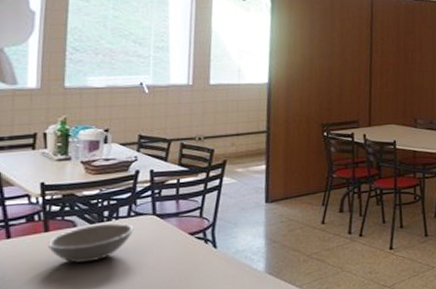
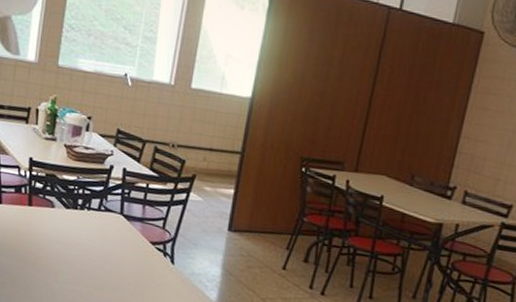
soup bowl: present [48,223,134,263] -> none [30,209,102,245]

